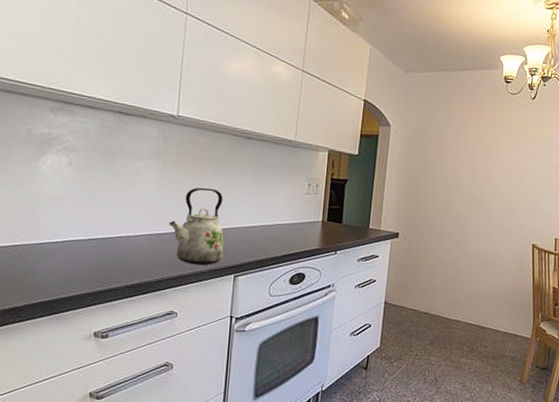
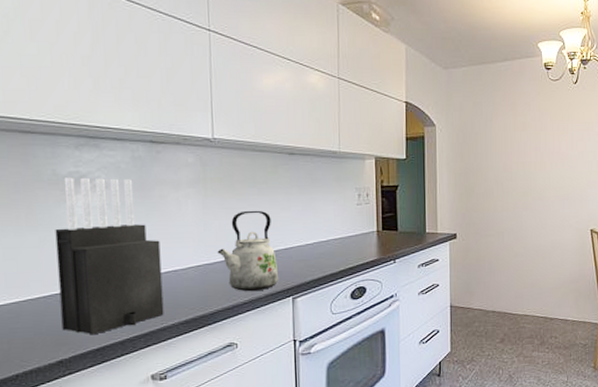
knife block: none [18,137,117,288] -> present [55,177,164,335]

